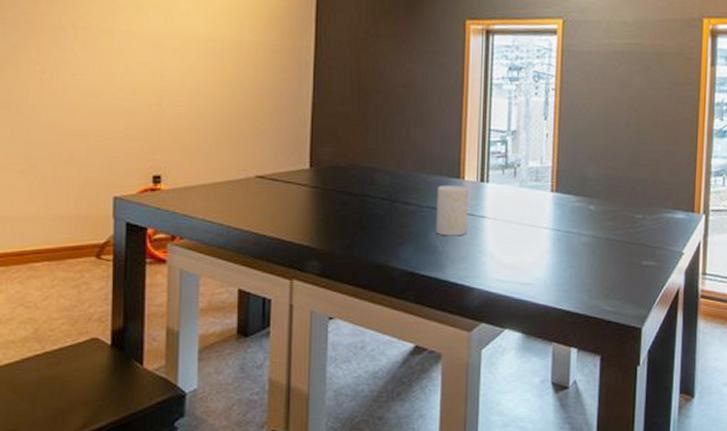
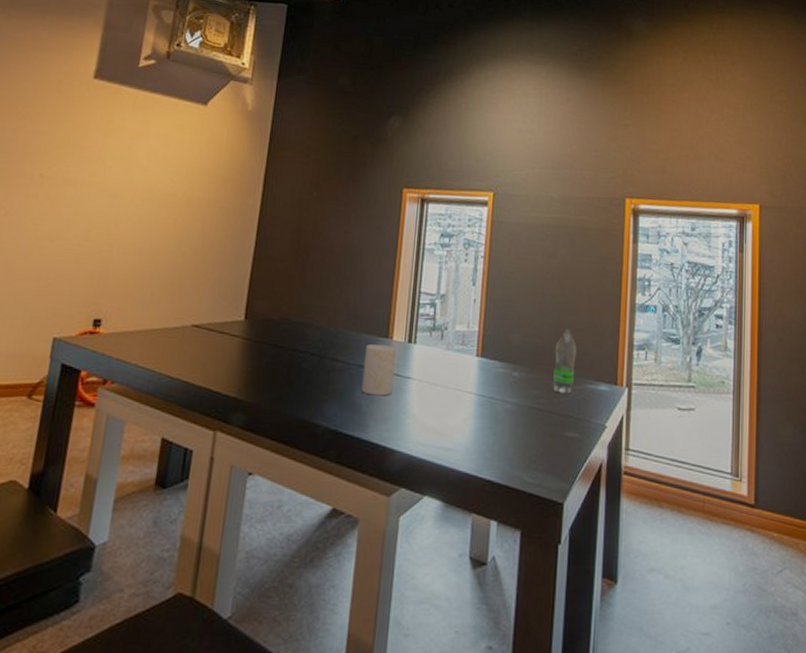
bottle: none [628,159,653,224] -> present [552,329,577,394]

